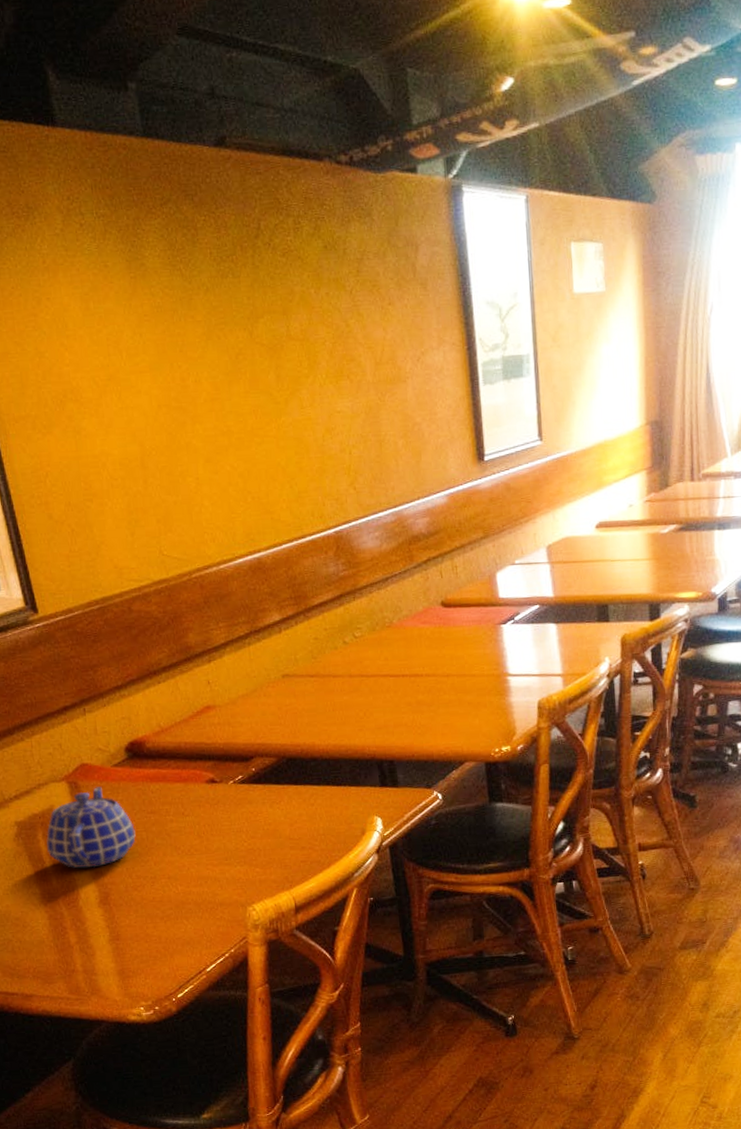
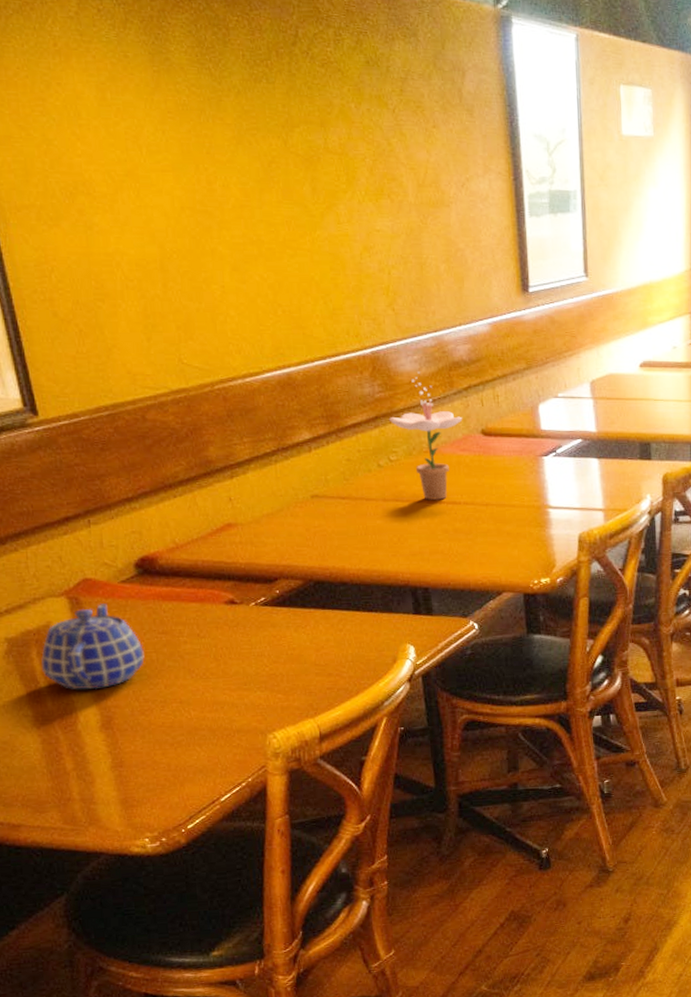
flower: none [352,547,423,674] -> present [388,371,463,500]

